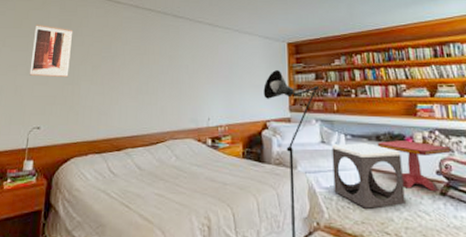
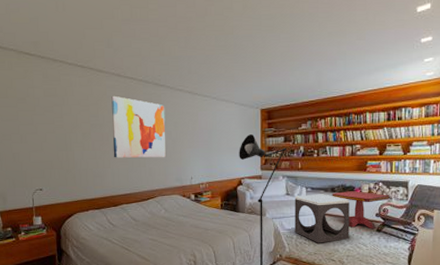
wall art: present [29,24,72,78] -> none [21,93,61,145]
wall art: none [122,27,183,95] -> present [111,95,166,158]

